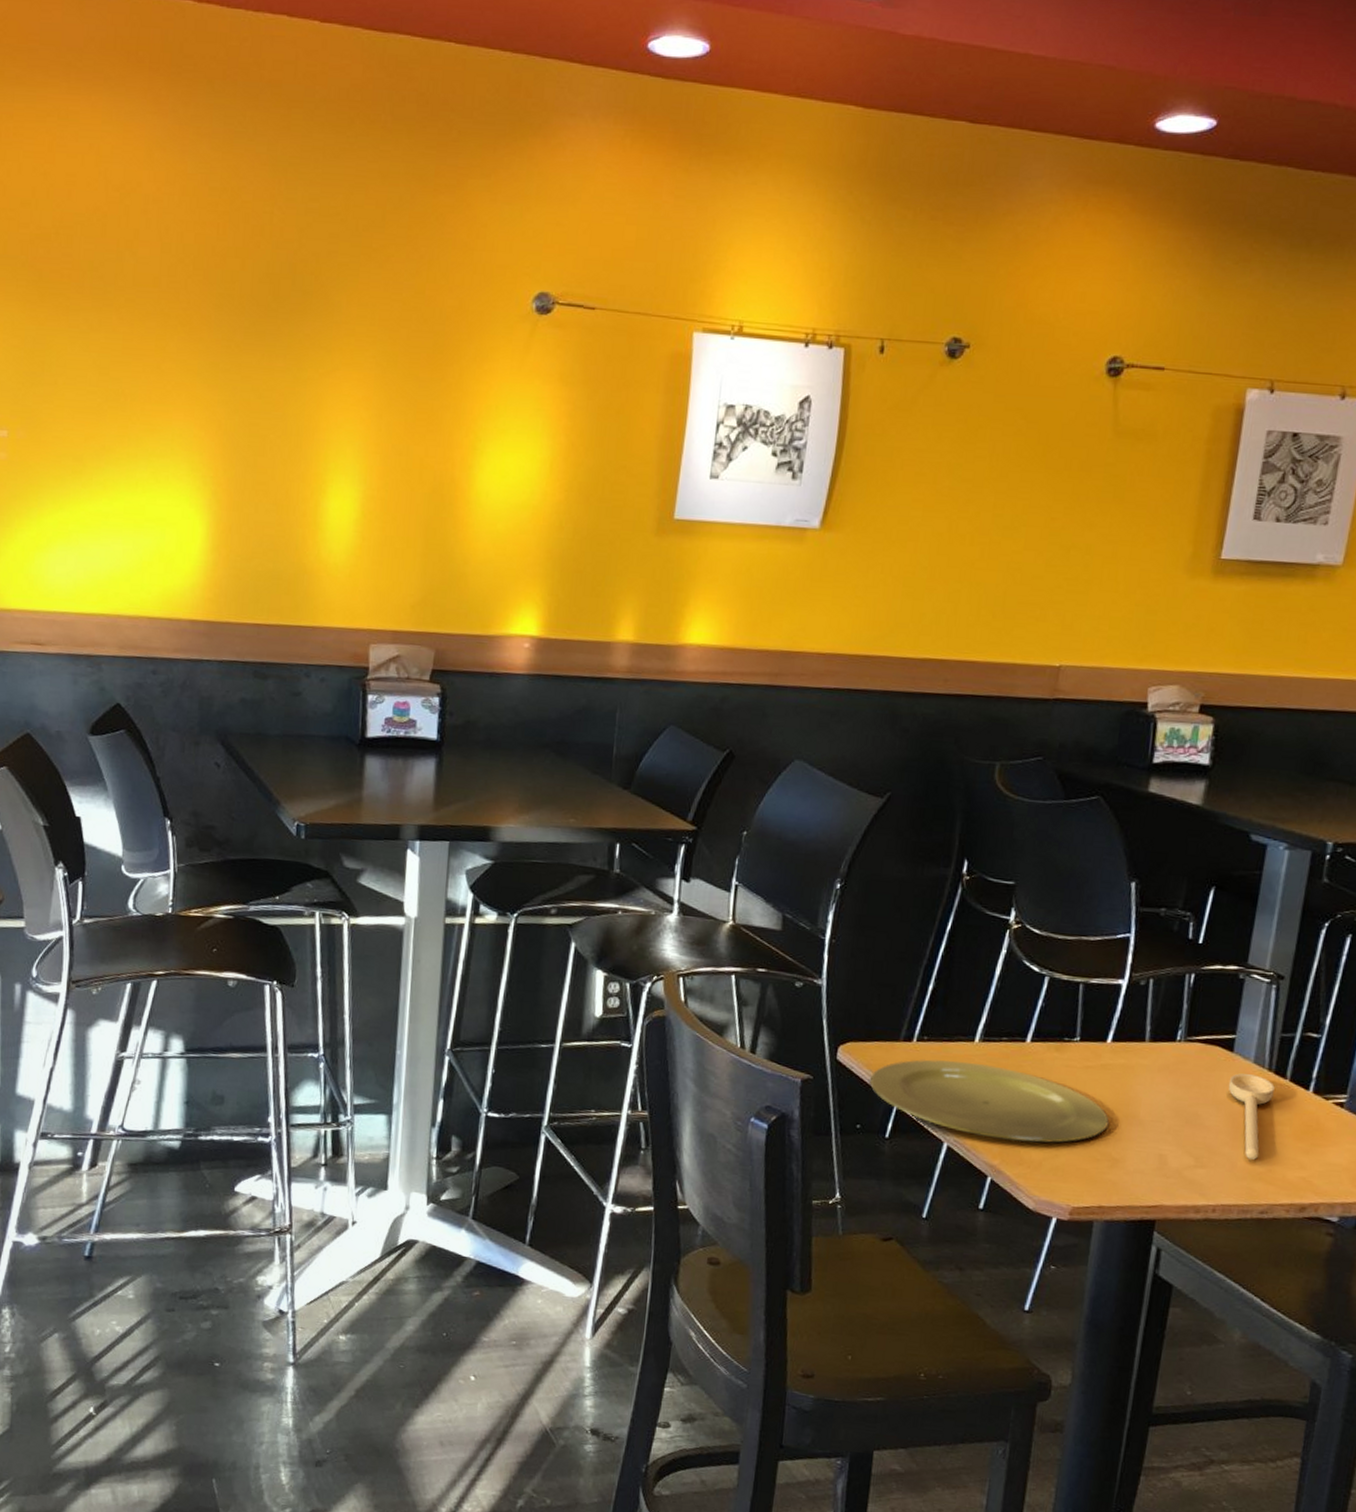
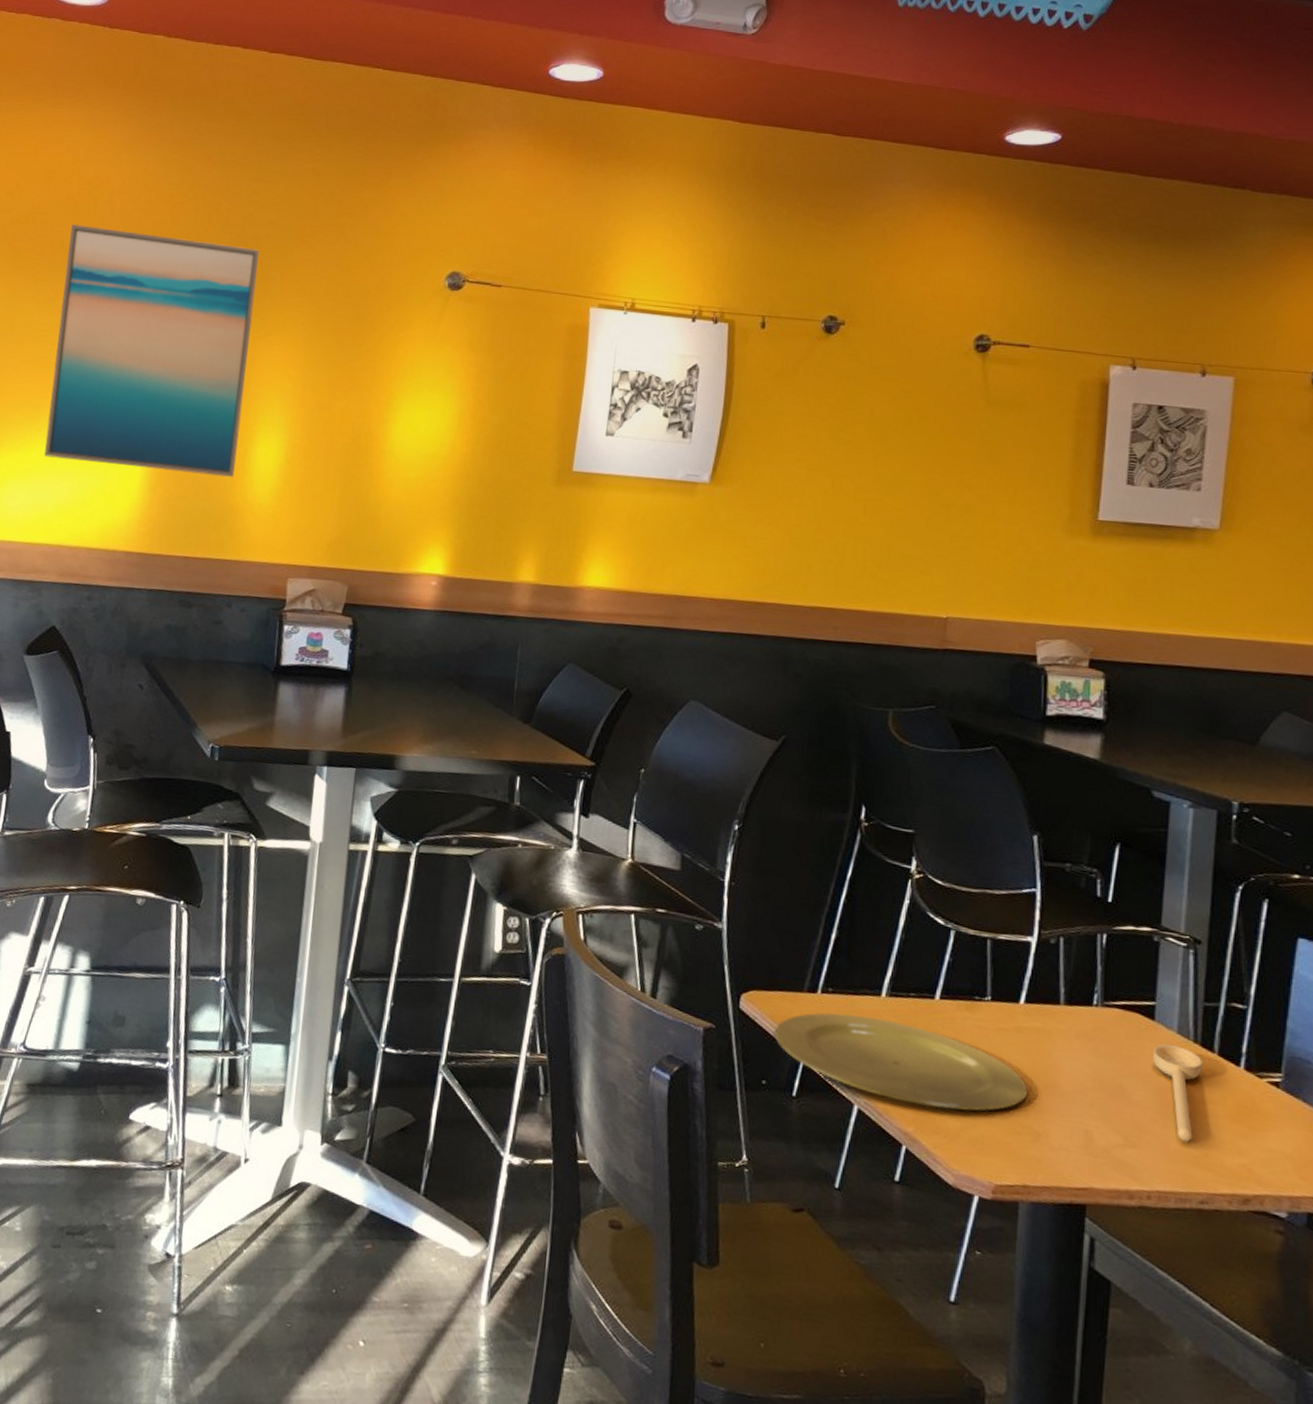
wall art: none [91,240,321,535] -> present [44,224,259,478]

